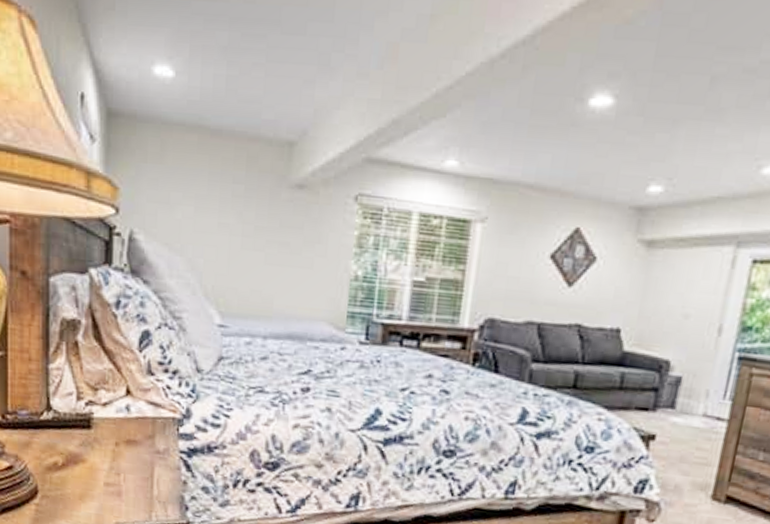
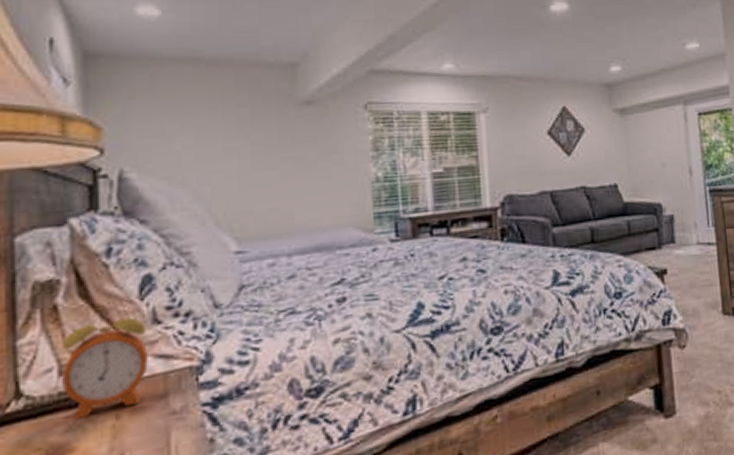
alarm clock: none [78,350,143,439] -> present [60,304,148,421]

